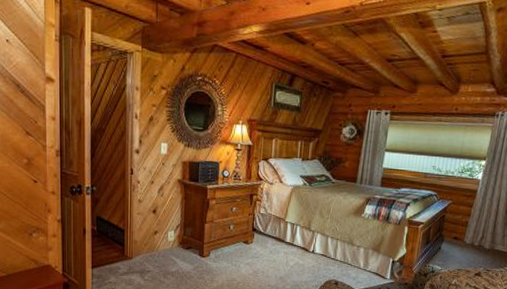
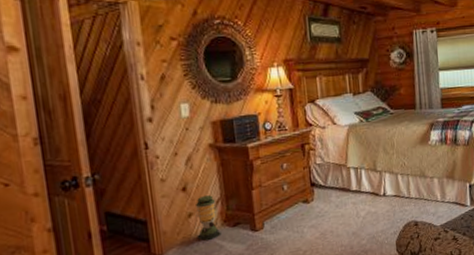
lantern: none [157,220,177,256] -> present [194,195,222,241]

